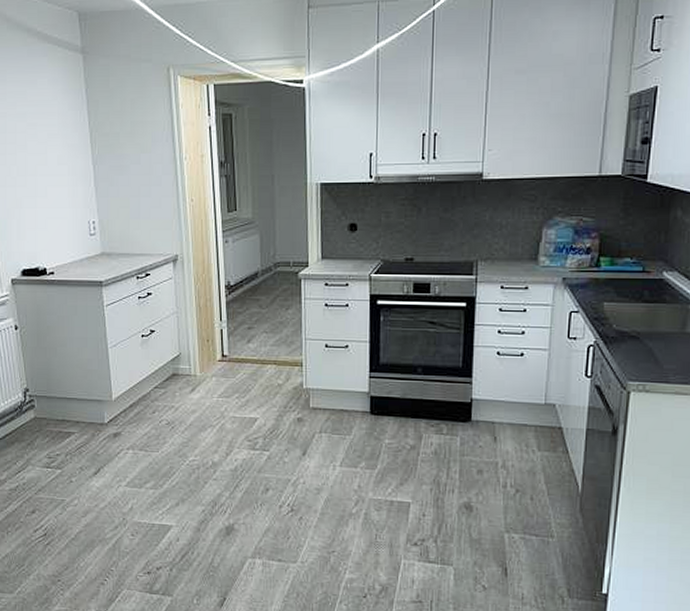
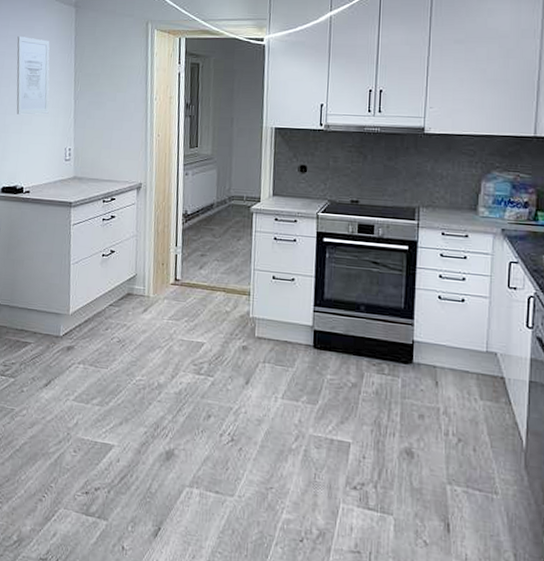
wall art: none [18,92,65,186] -> present [16,35,50,115]

